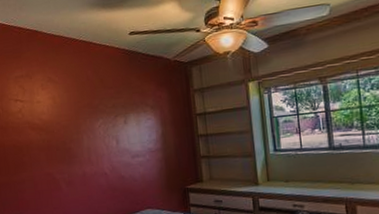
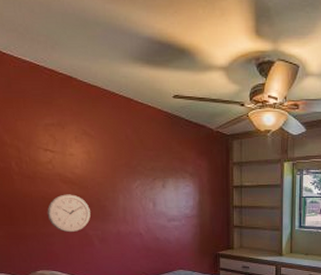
wall clock: none [18,140,58,179] -> present [47,194,91,233]

